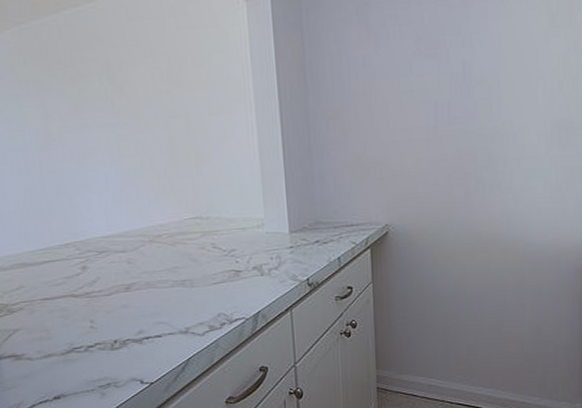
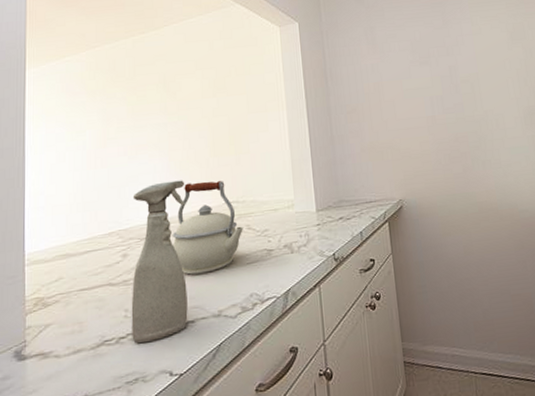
spray bottle: none [85,191,155,353] -> present [131,180,188,344]
kettle: none [132,193,208,291] -> present [173,181,243,275]

